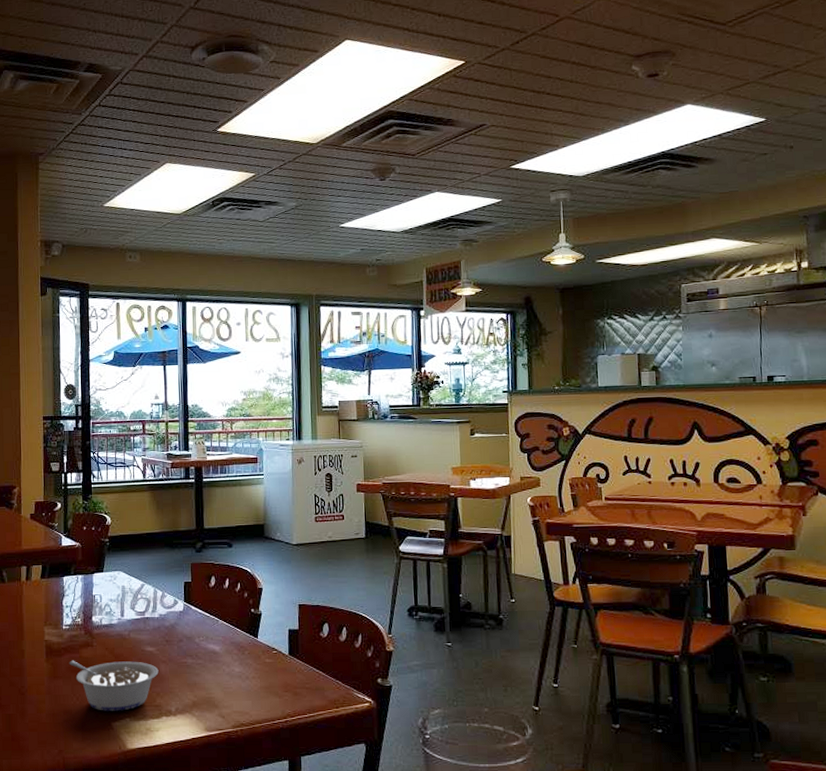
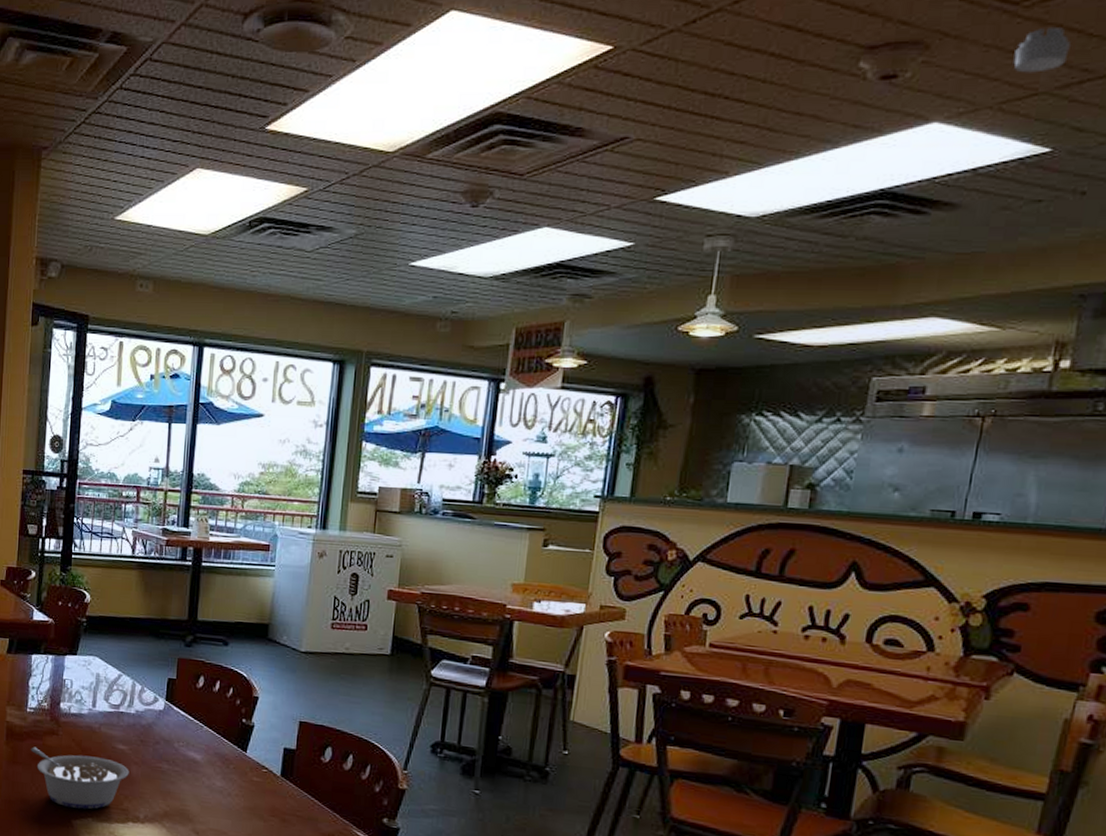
smoke detector: none [729,38,763,70] -> present [1014,26,1071,73]

